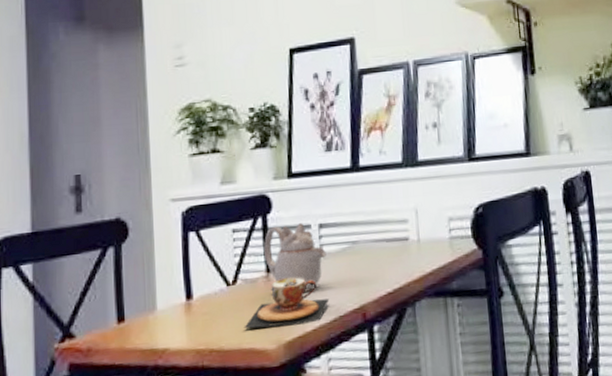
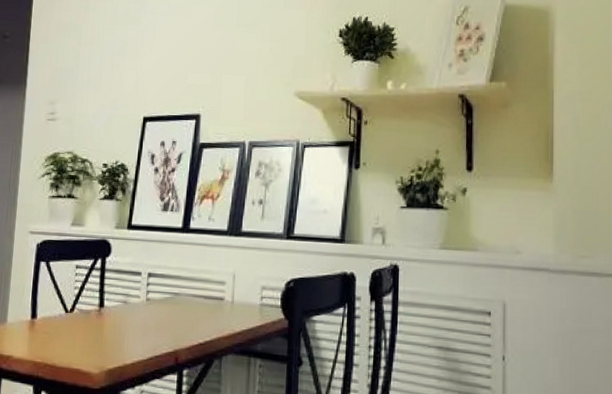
teacup: present [244,277,330,329] -> none [74,314,149,357]
teapot: present [263,223,327,292] -> none [99,269,151,330]

